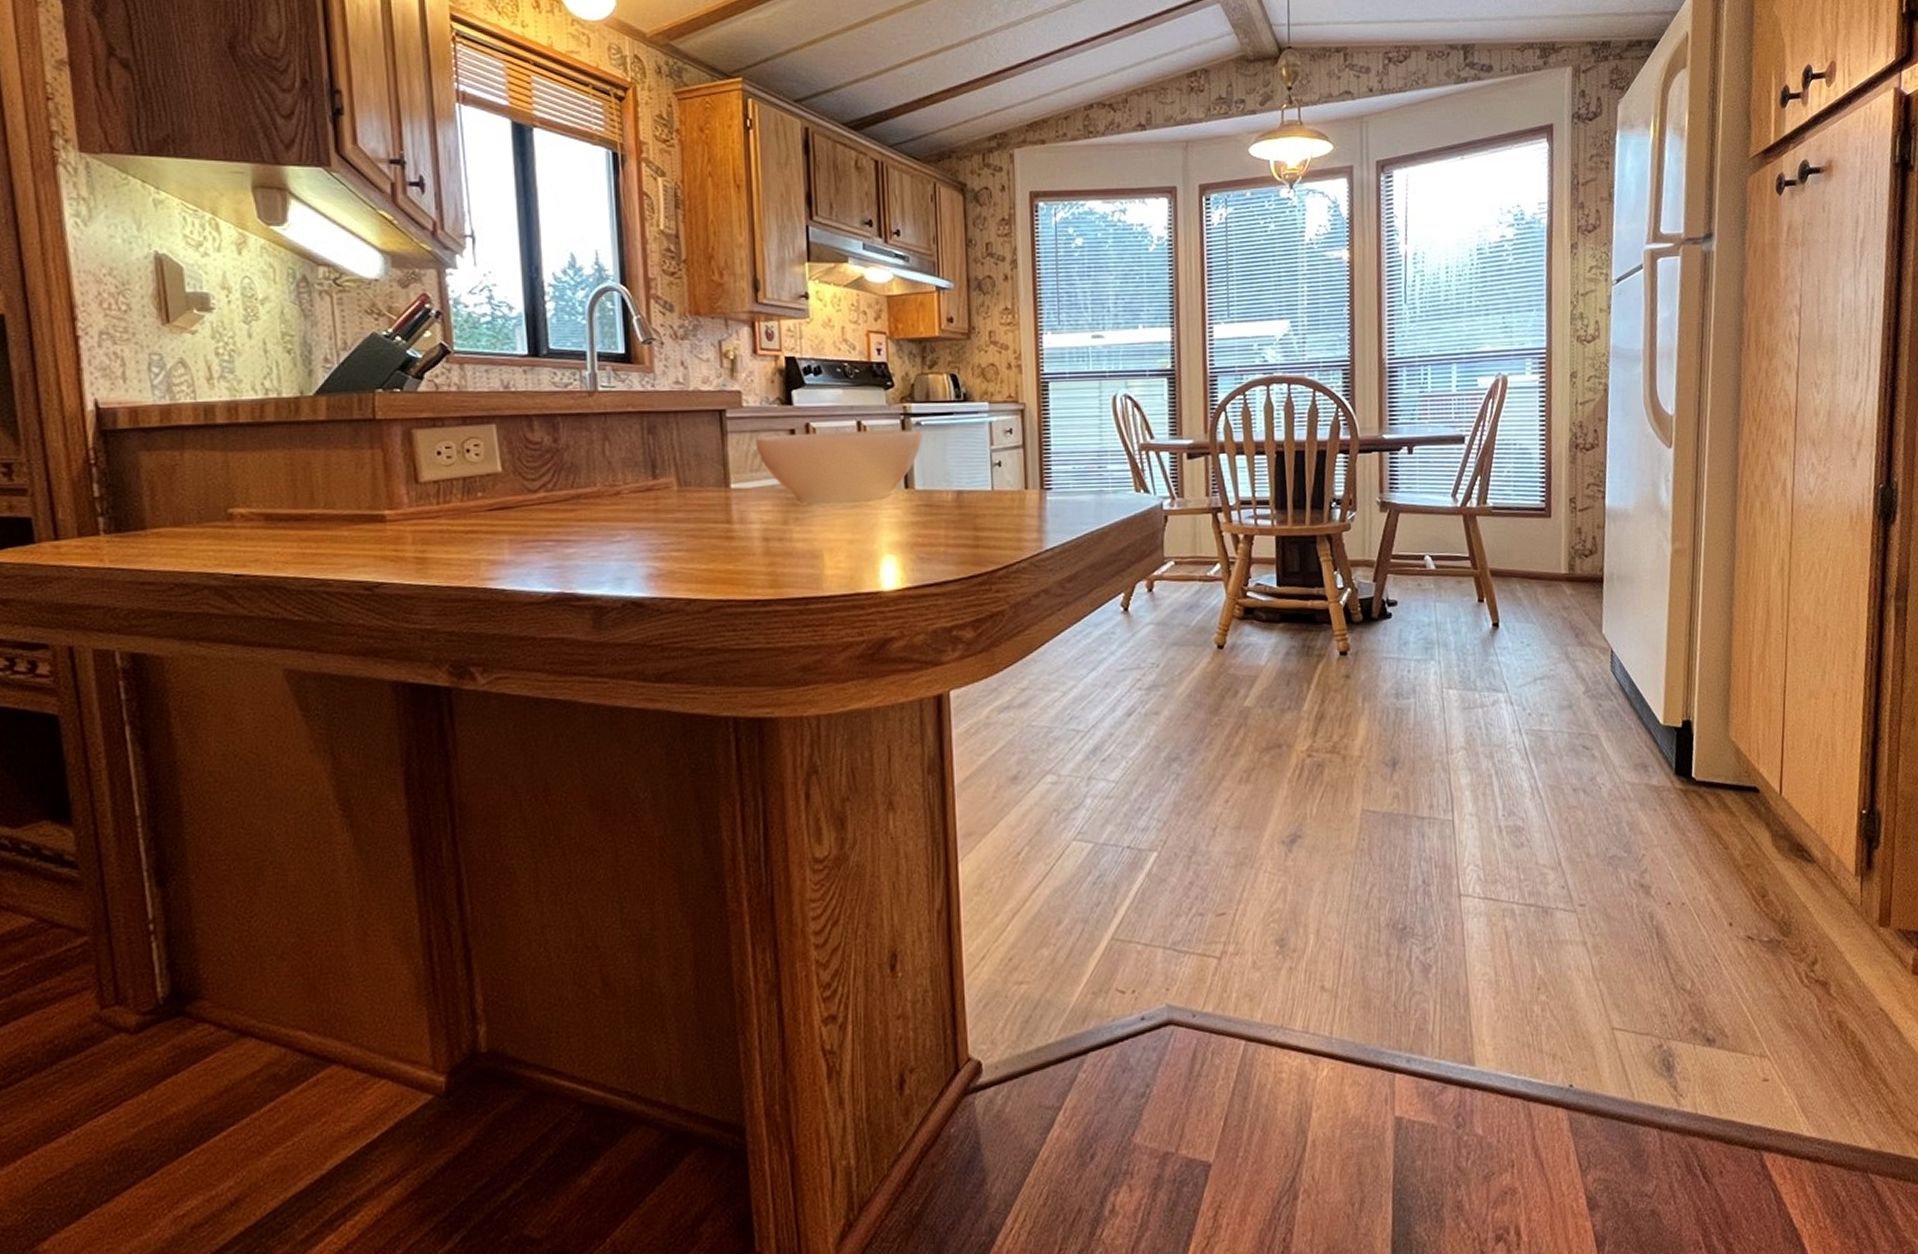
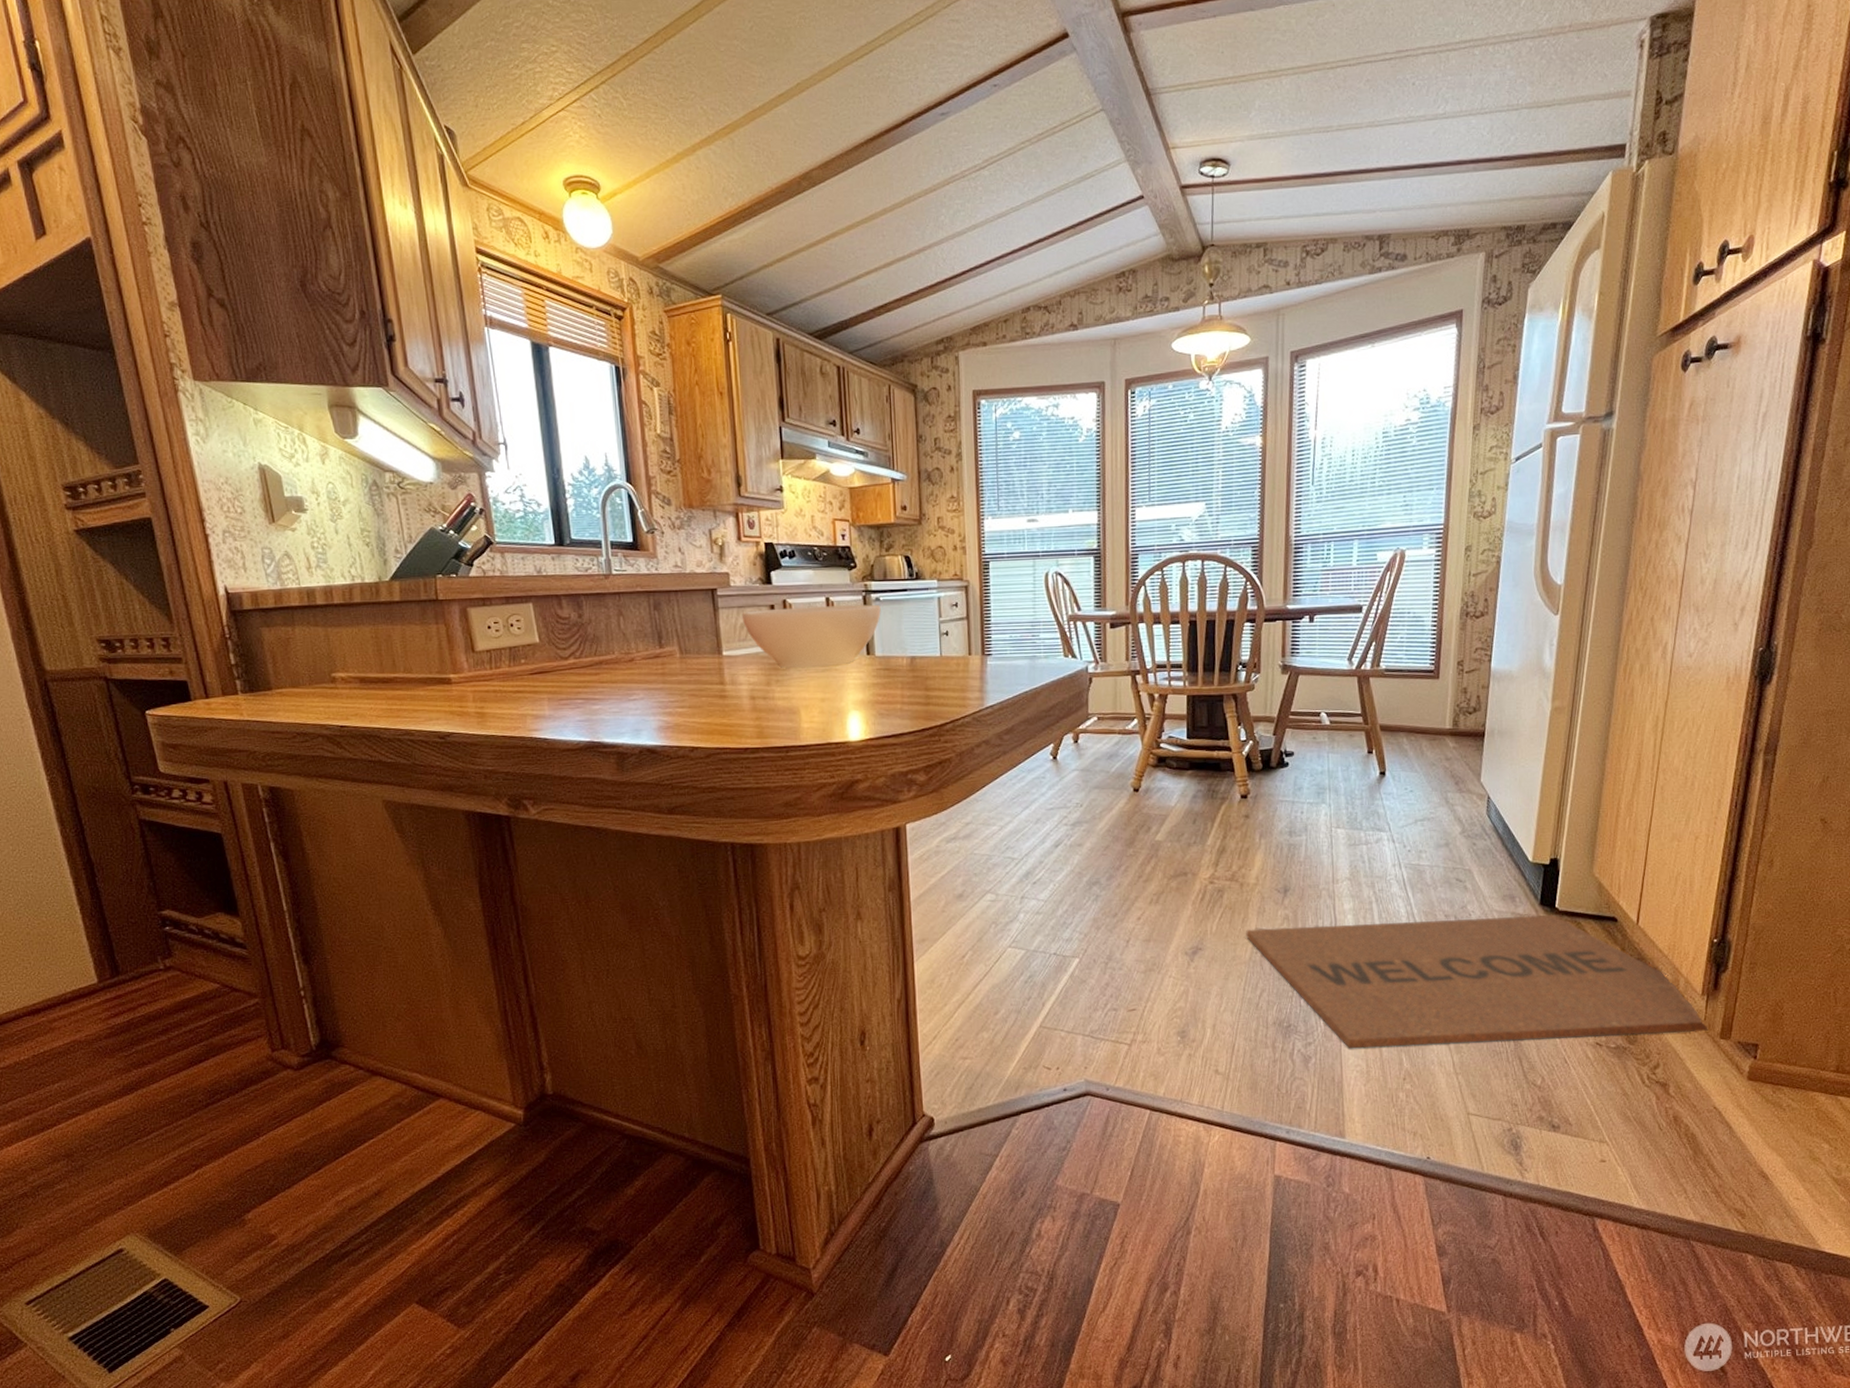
doormat: none [1351,785,1866,953] -> present [1246,914,1708,1048]

